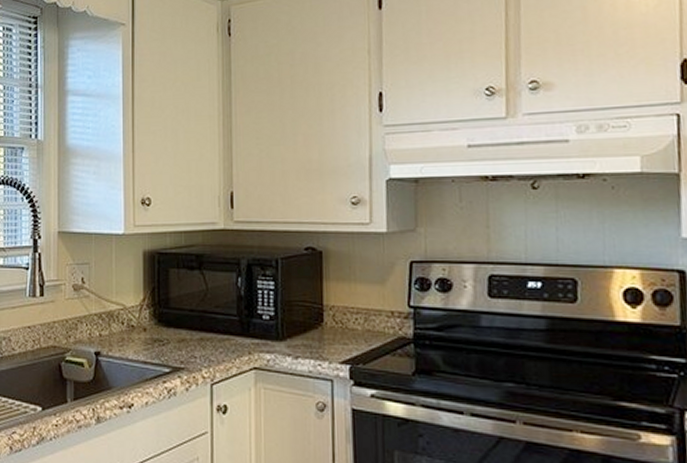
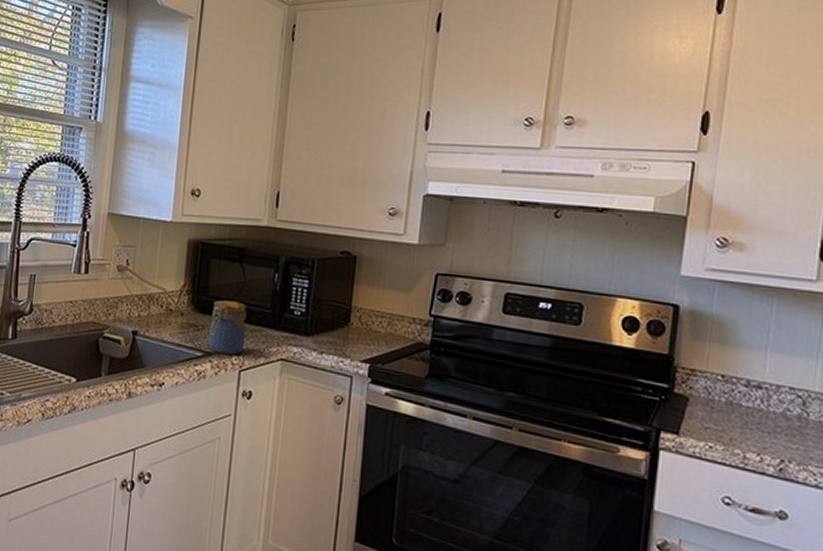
jar: none [175,311,213,368] -> present [208,300,247,355]

